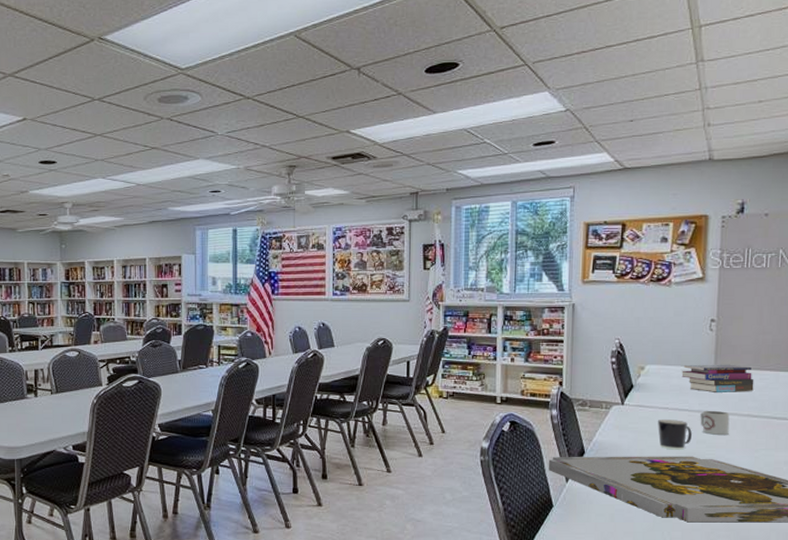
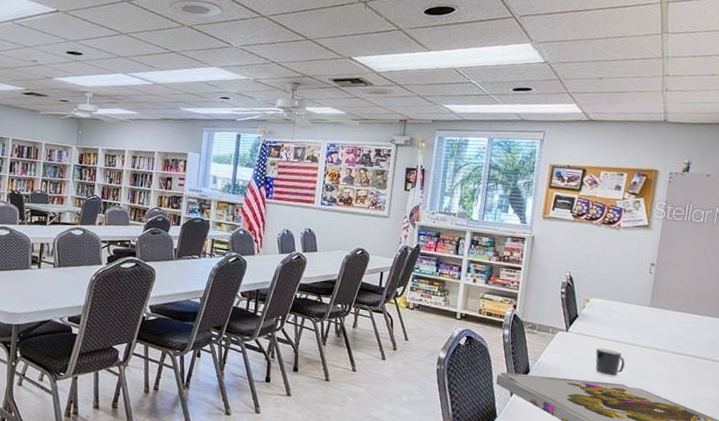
books: present [681,364,754,392] -> none [620,301,683,331]
cup: present [700,410,730,436] -> none [632,344,659,369]

